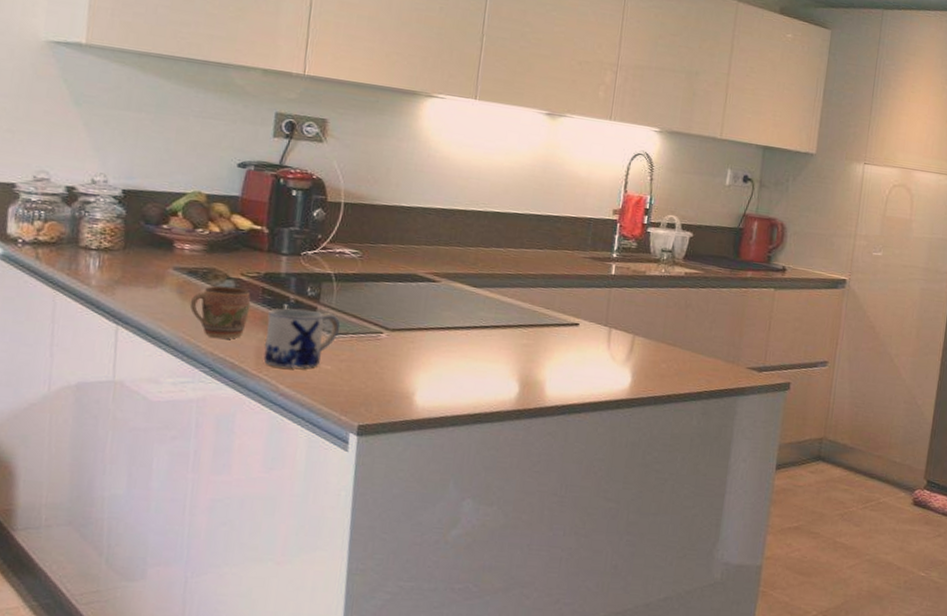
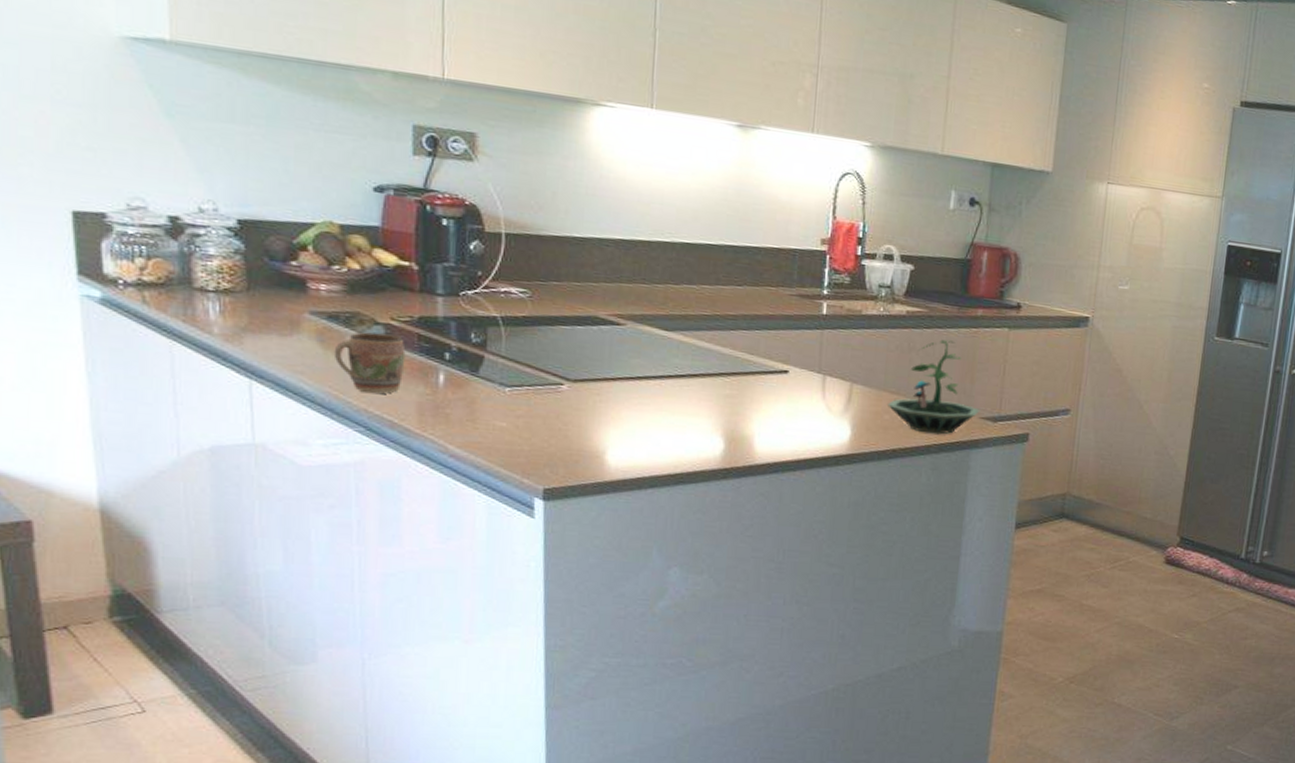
mug: present [263,308,341,369] -> none [427,357,513,426]
terrarium: none [665,298,747,382] -> present [888,339,981,434]

